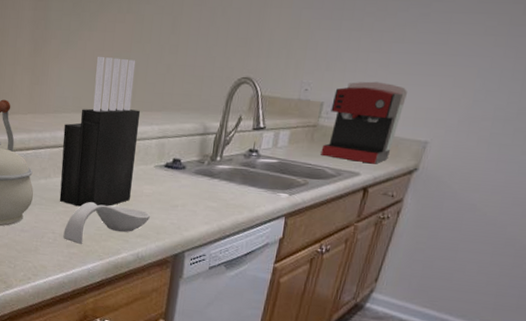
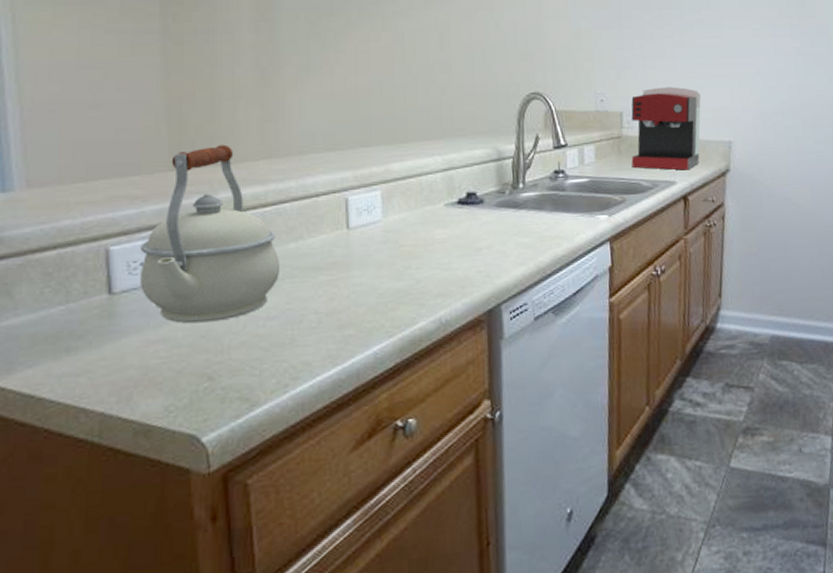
knife block: present [59,56,141,207] -> none [315,81,419,272]
spoon rest: present [63,202,151,244] -> none [331,260,450,322]

